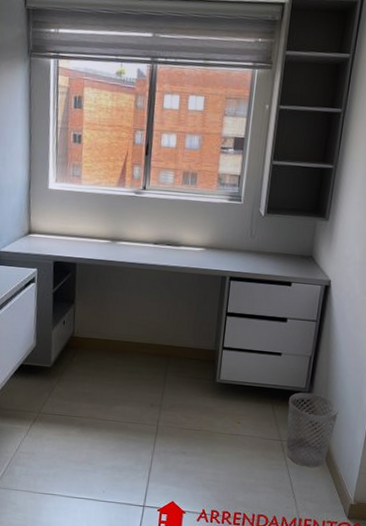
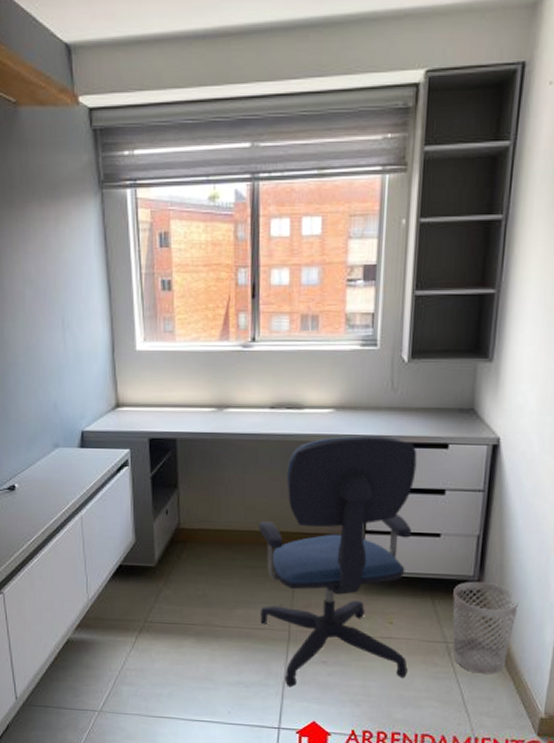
office chair: none [134,271,267,473] -> present [259,436,417,688]

